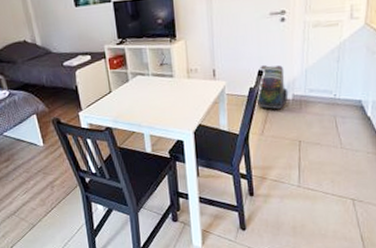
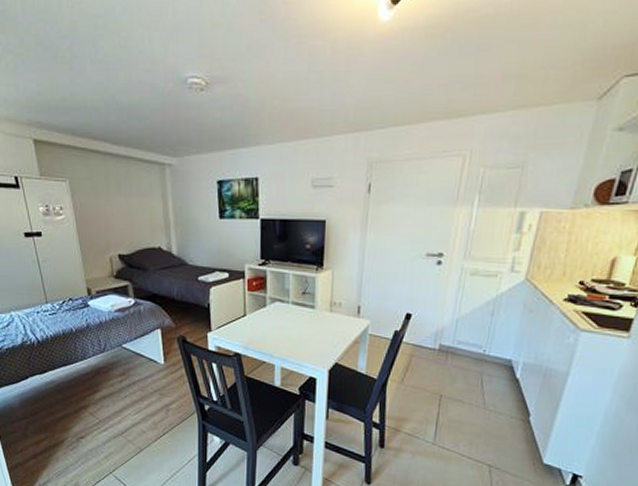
backpack: present [254,64,289,110] -> none [398,307,436,359]

